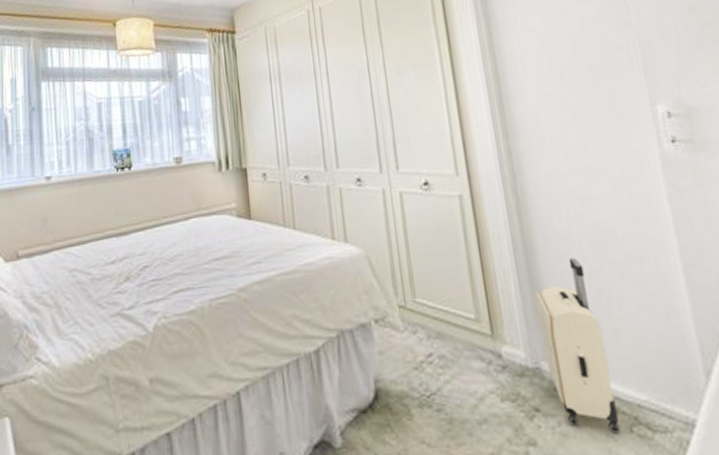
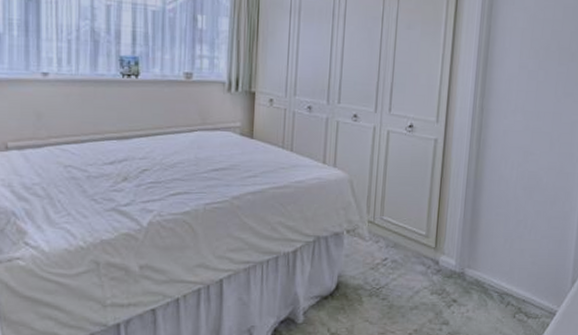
suitcase: present [535,257,622,434] -> none [469,196,514,318]

